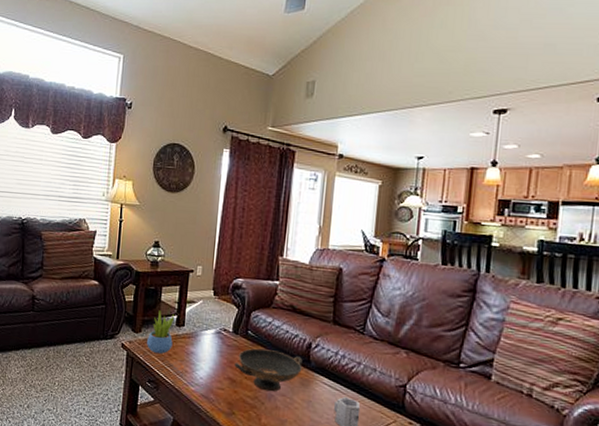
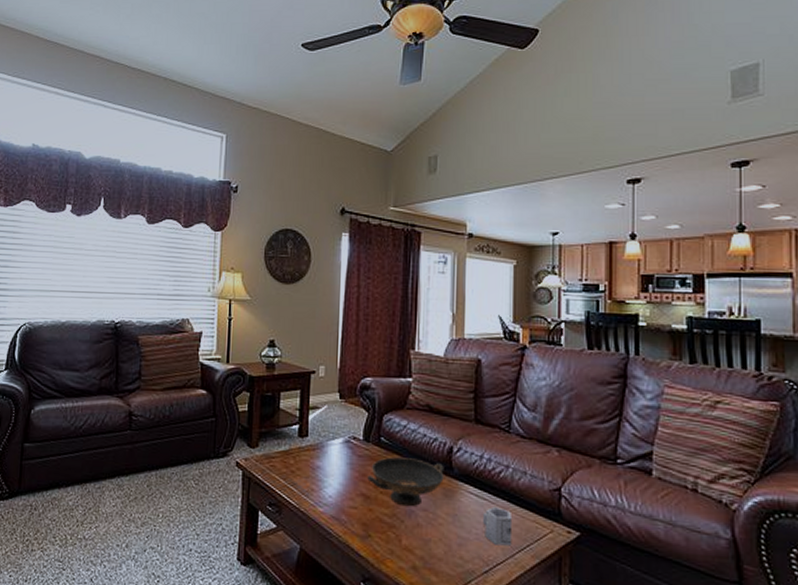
succulent plant: present [147,310,175,354] -> none [266,420,297,471]

